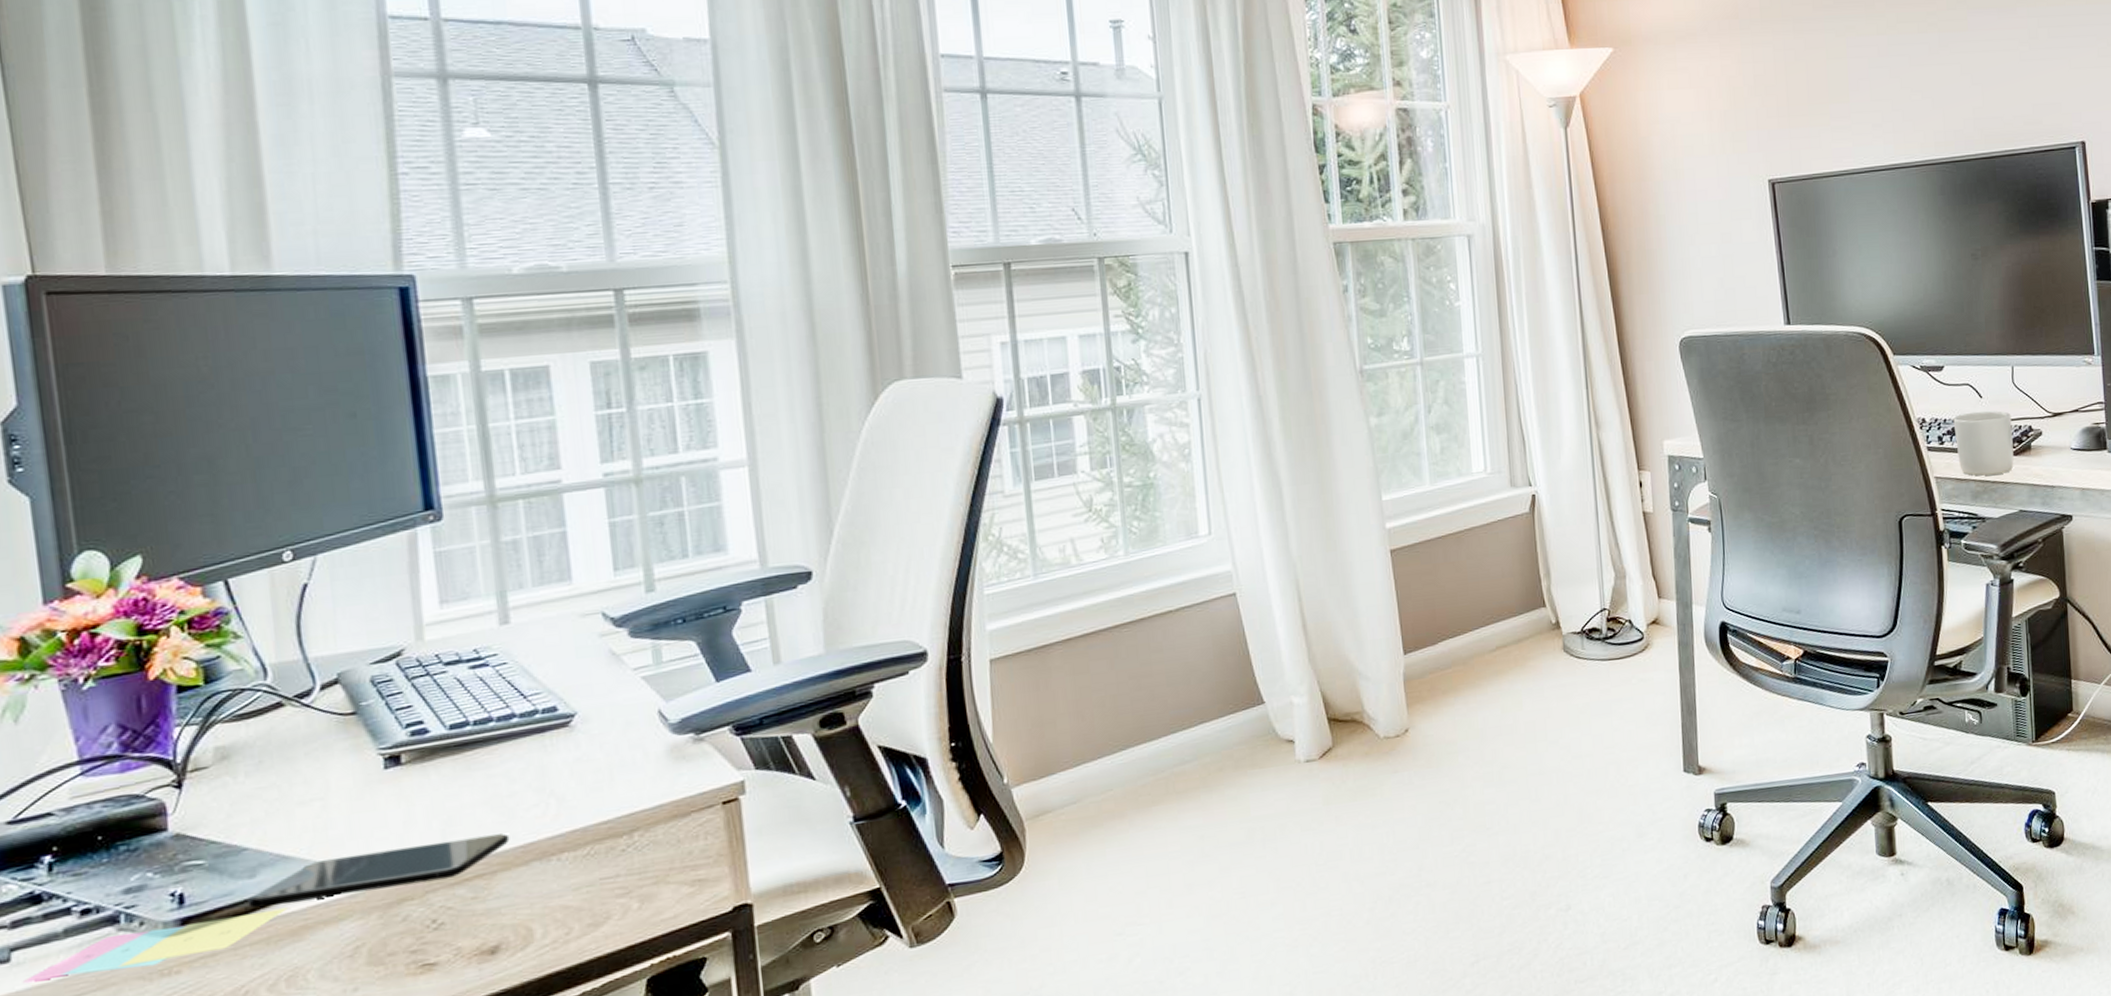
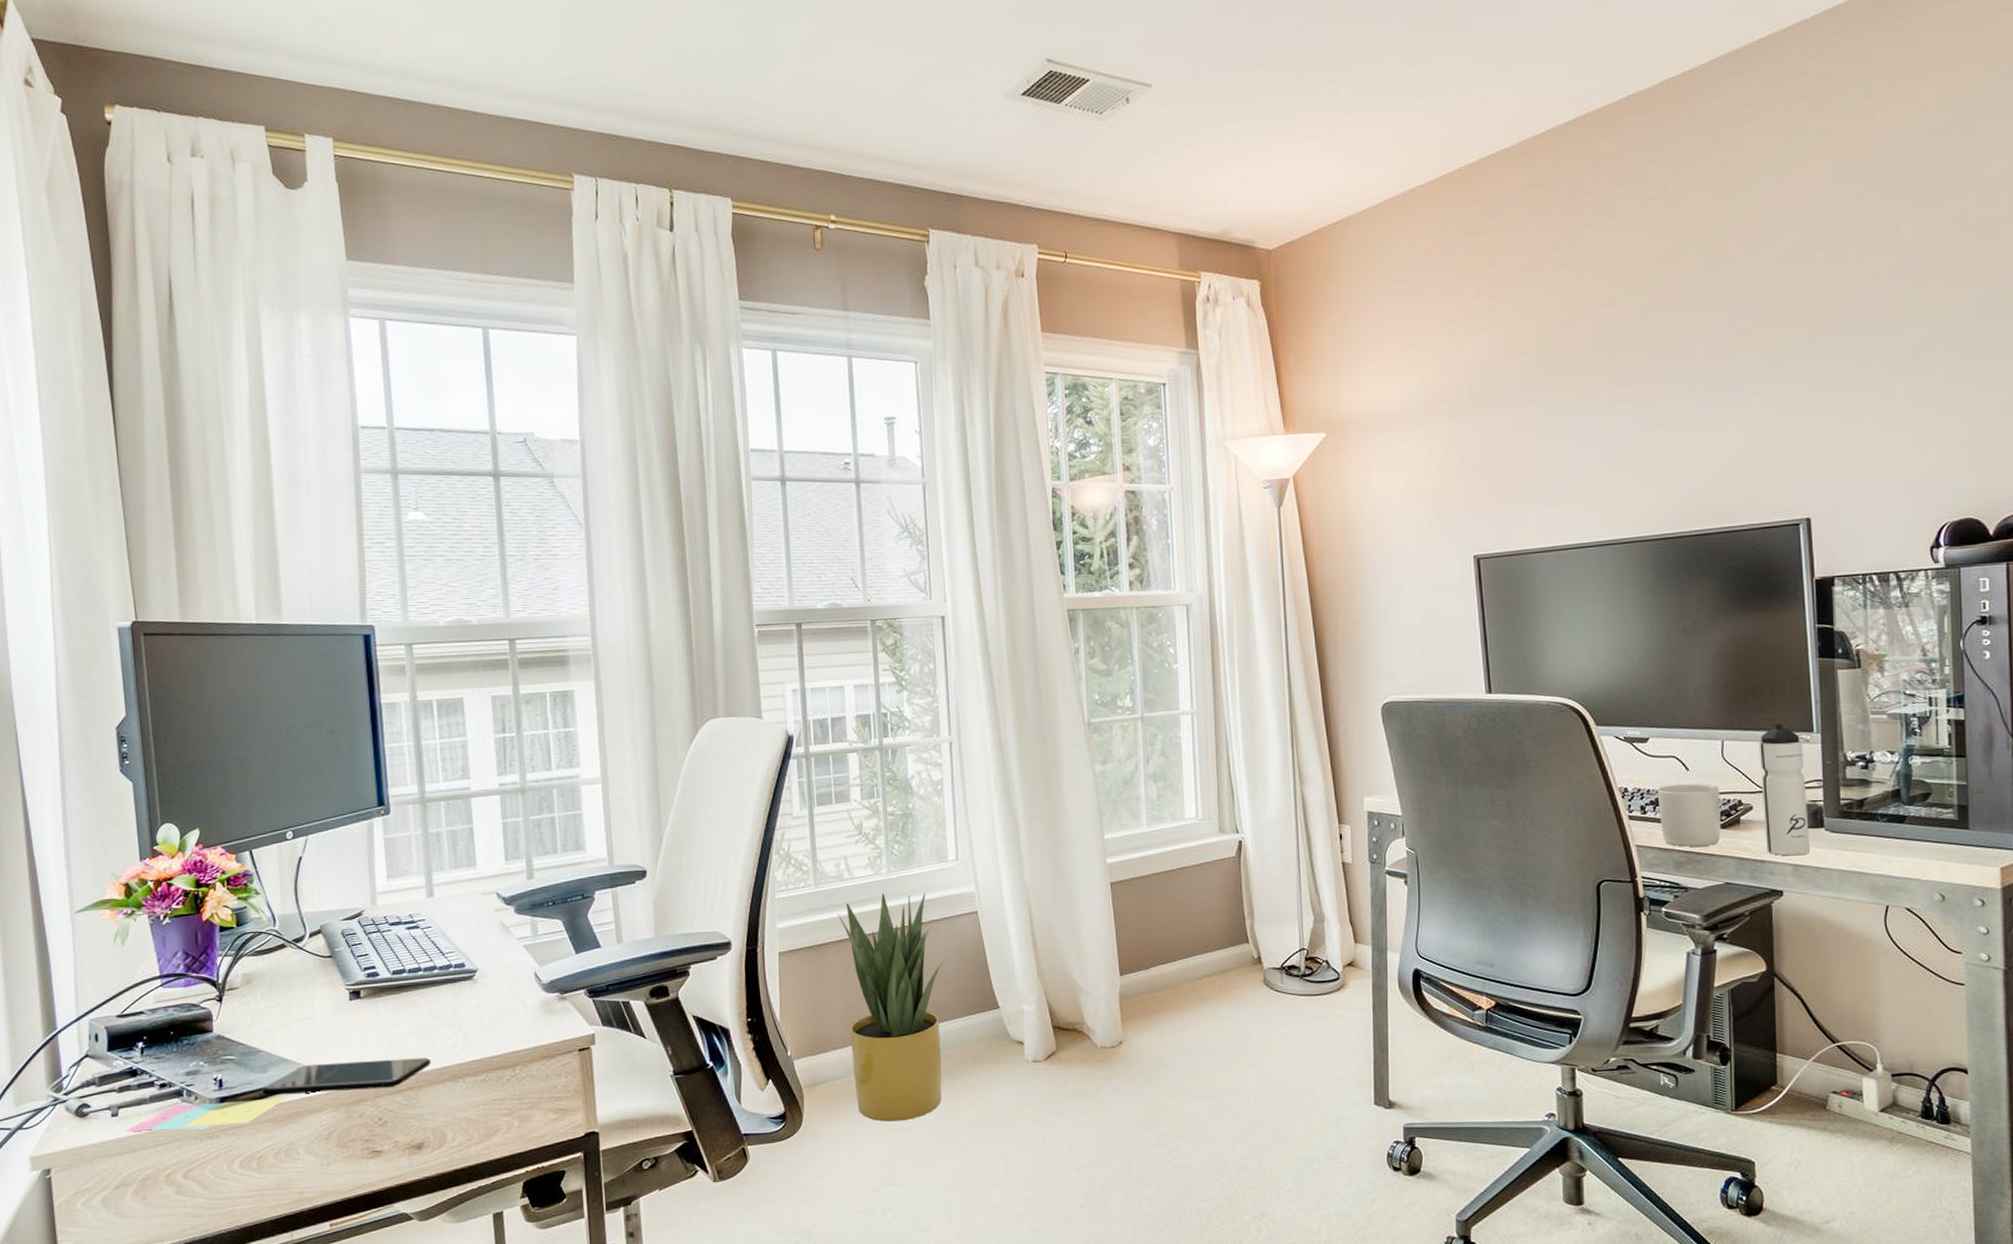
planter: none [1064,575,1198,850] -> present [837,892,943,1122]
water bottle: none [2045,347,2095,480] -> present [1758,724,1810,856]

